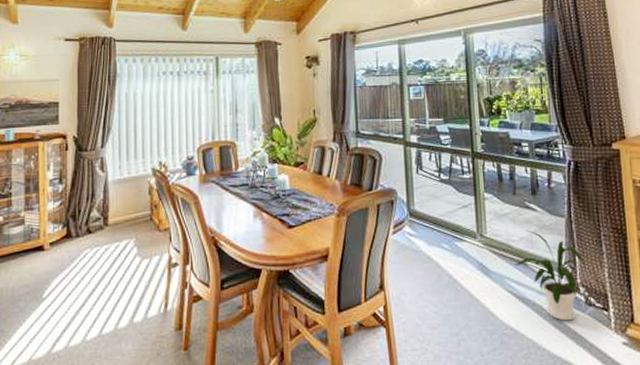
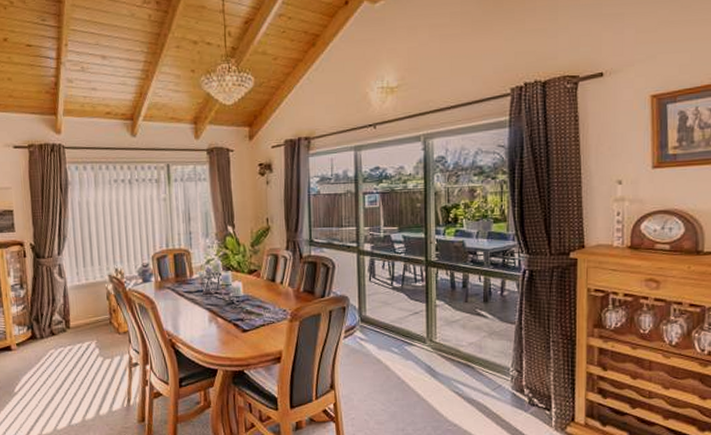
house plant: present [515,230,584,321] -> none [462,335,531,419]

